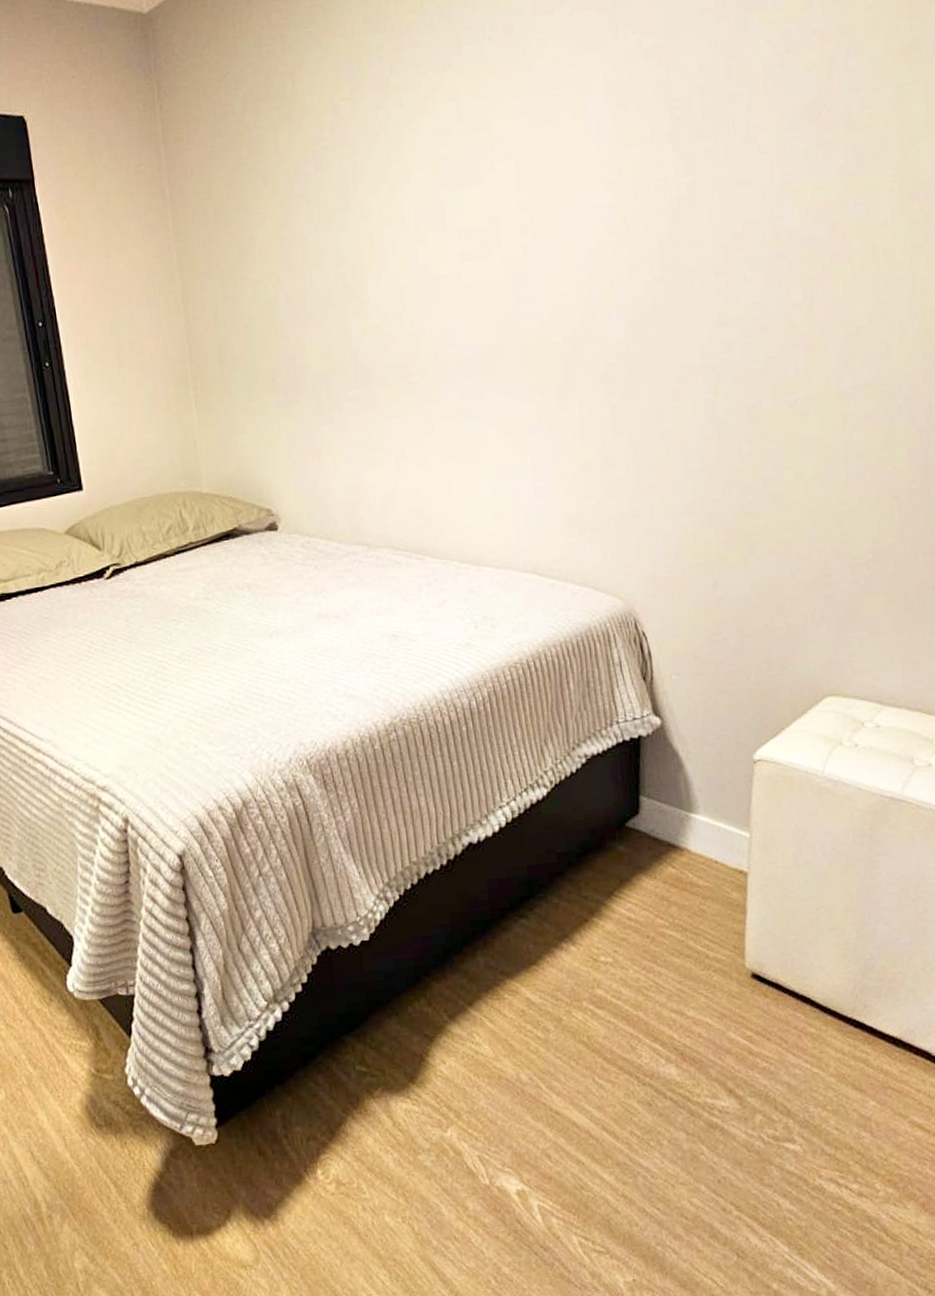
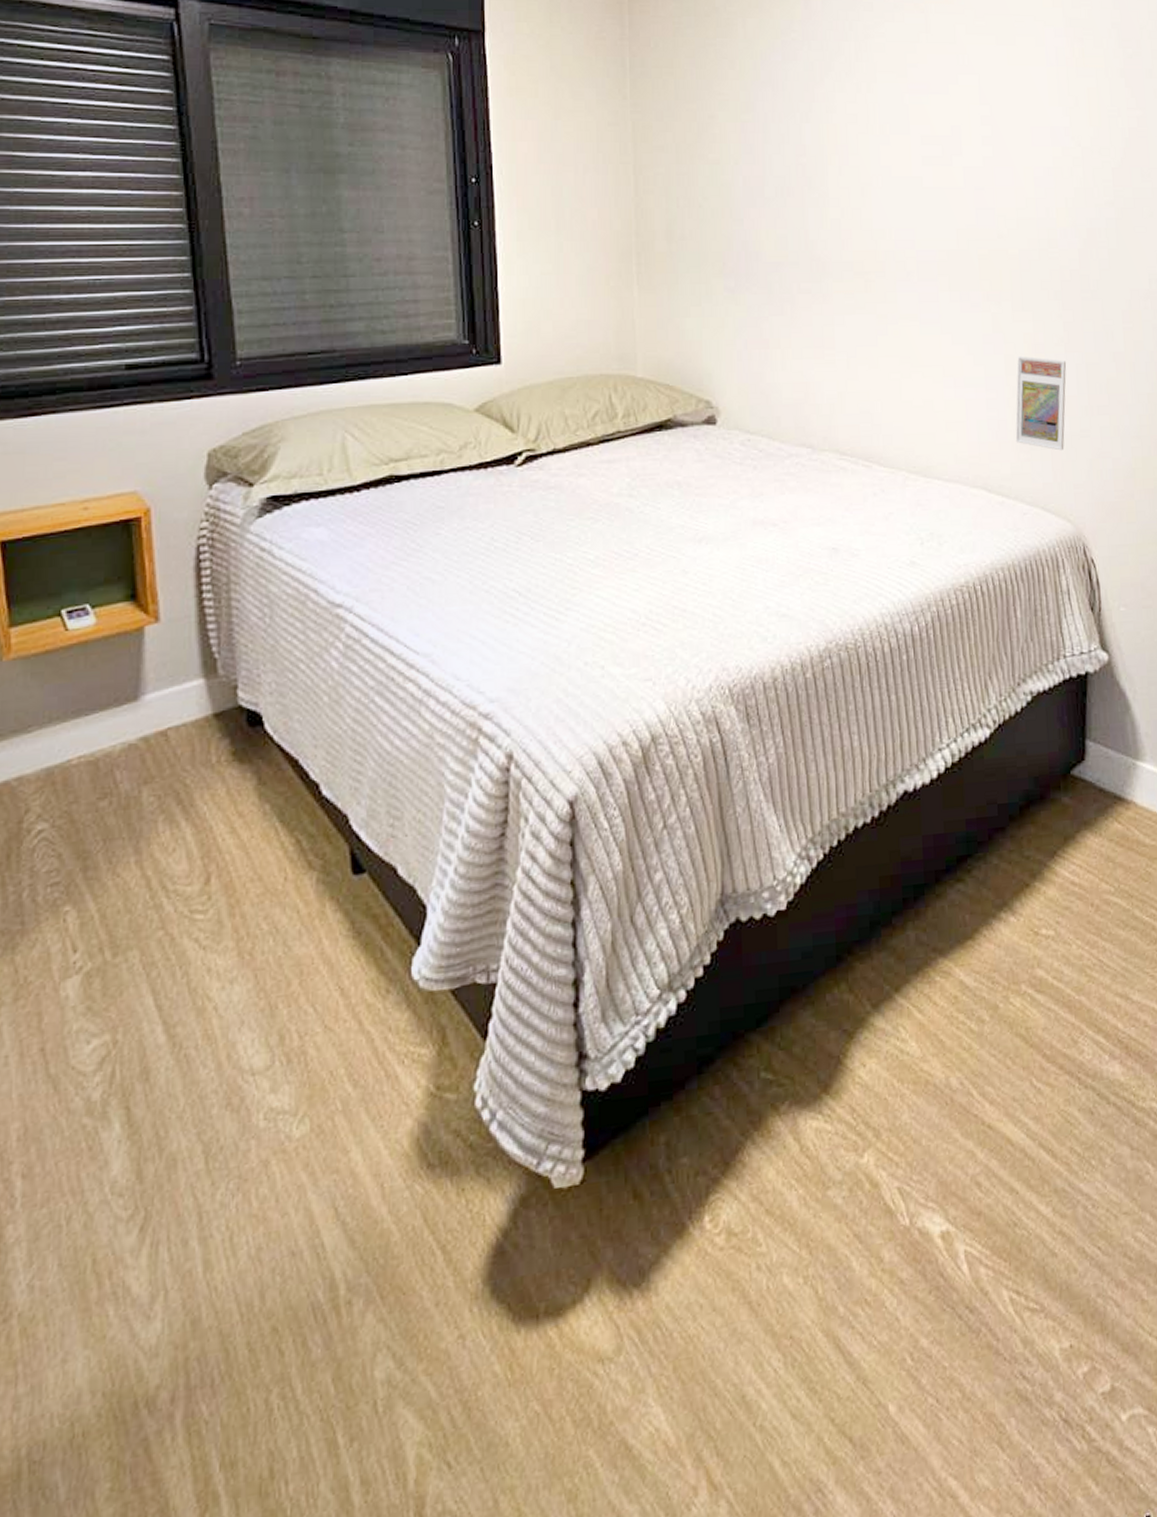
trading card display case: none [563,442,615,532] -> present [1015,355,1067,451]

